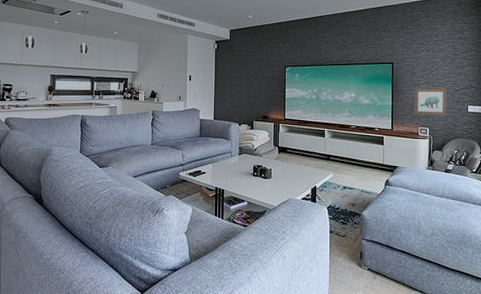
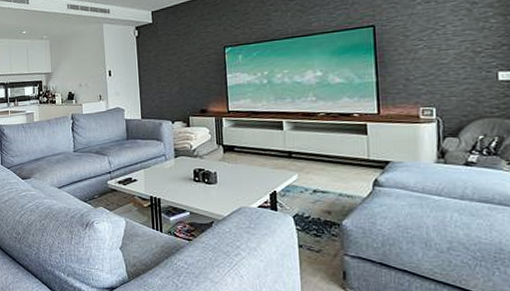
wall art: present [414,88,446,115] -> none [410,51,463,91]

